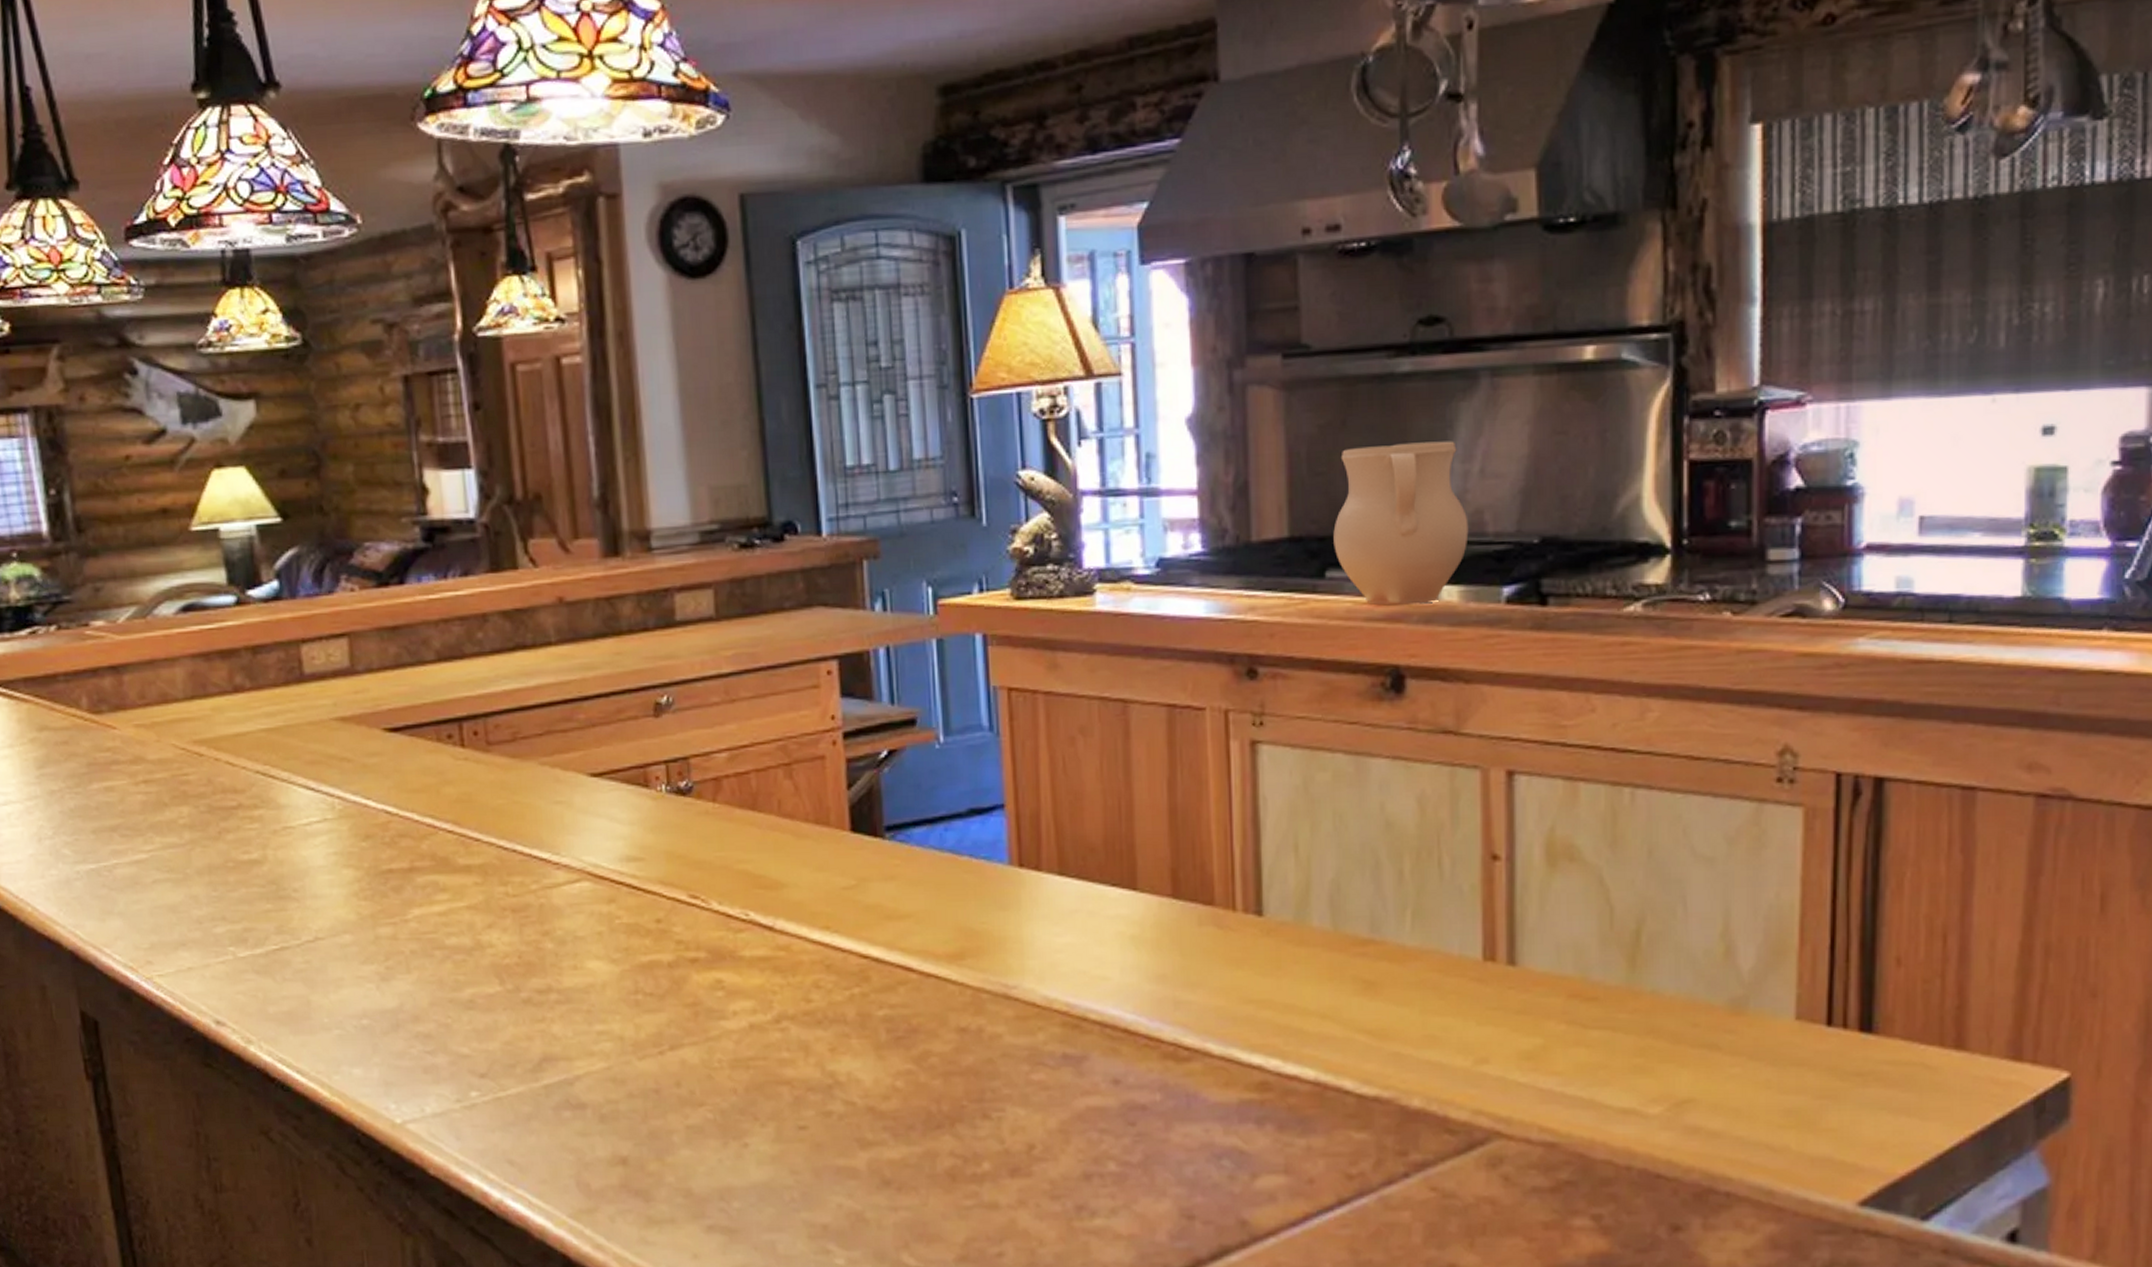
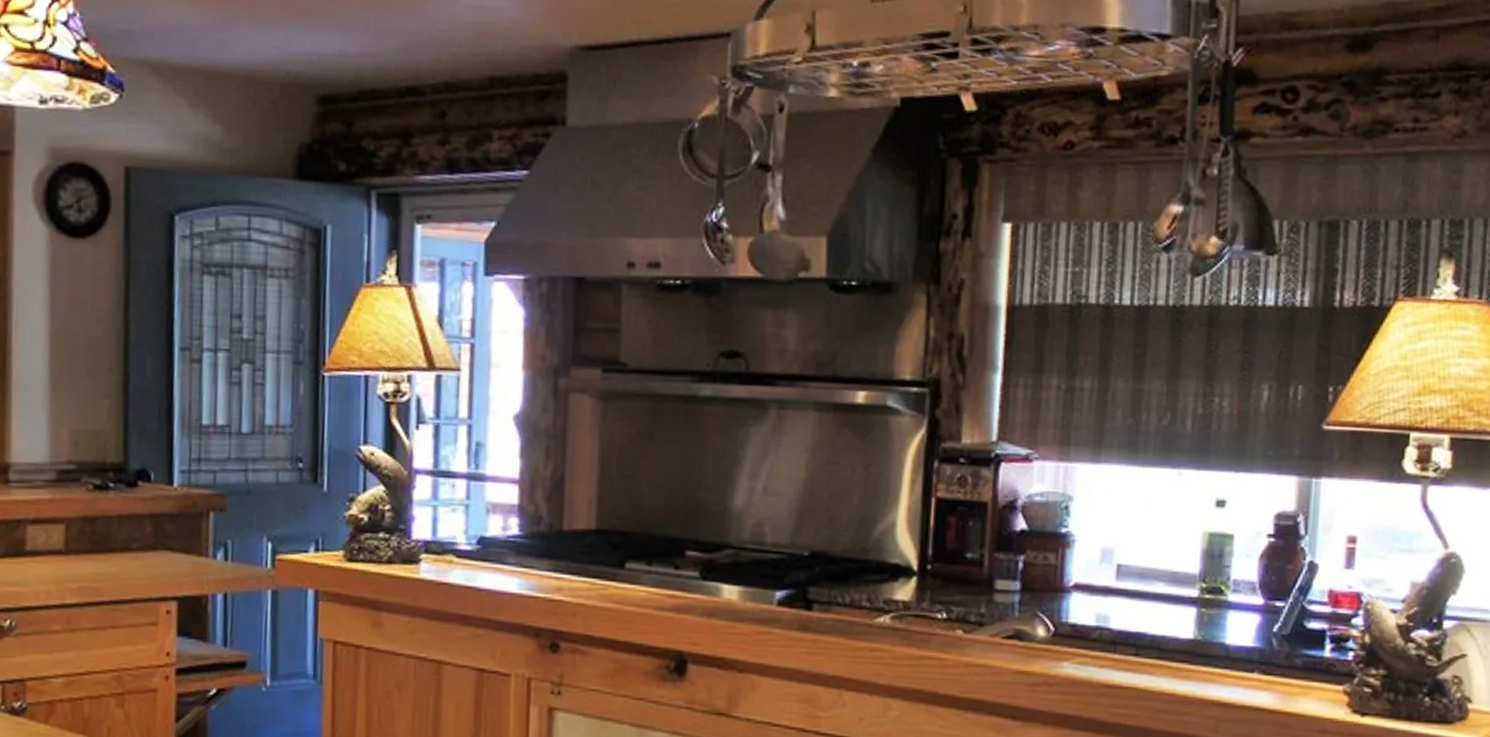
ceramic jug: present [1333,440,1469,606] -> none [634,457,751,599]

